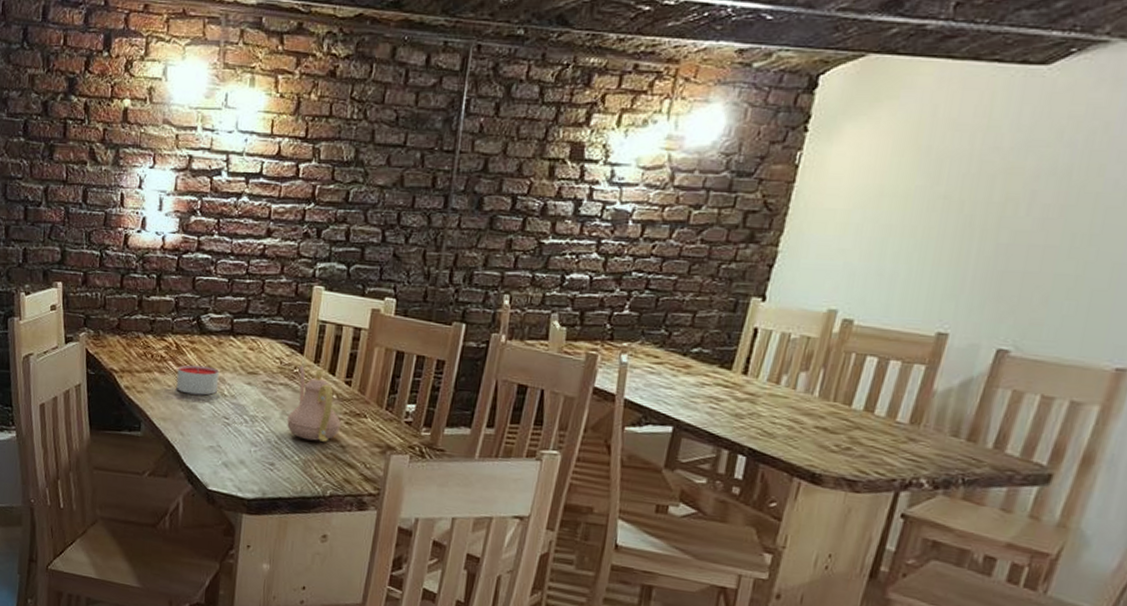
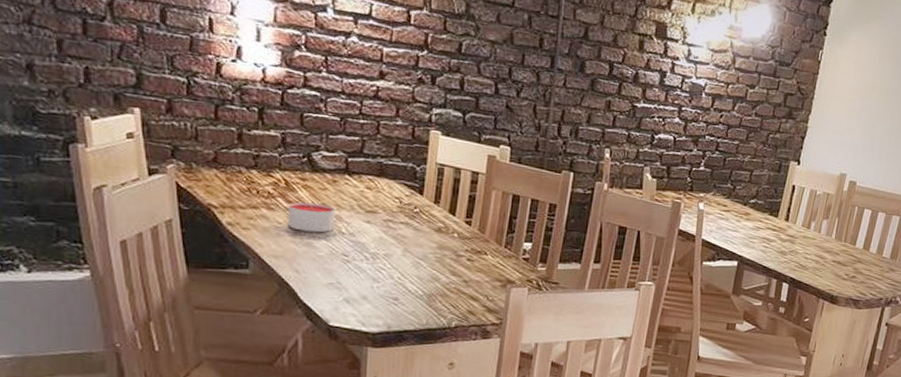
teapot: present [286,365,341,442] -> none [408,205,463,277]

